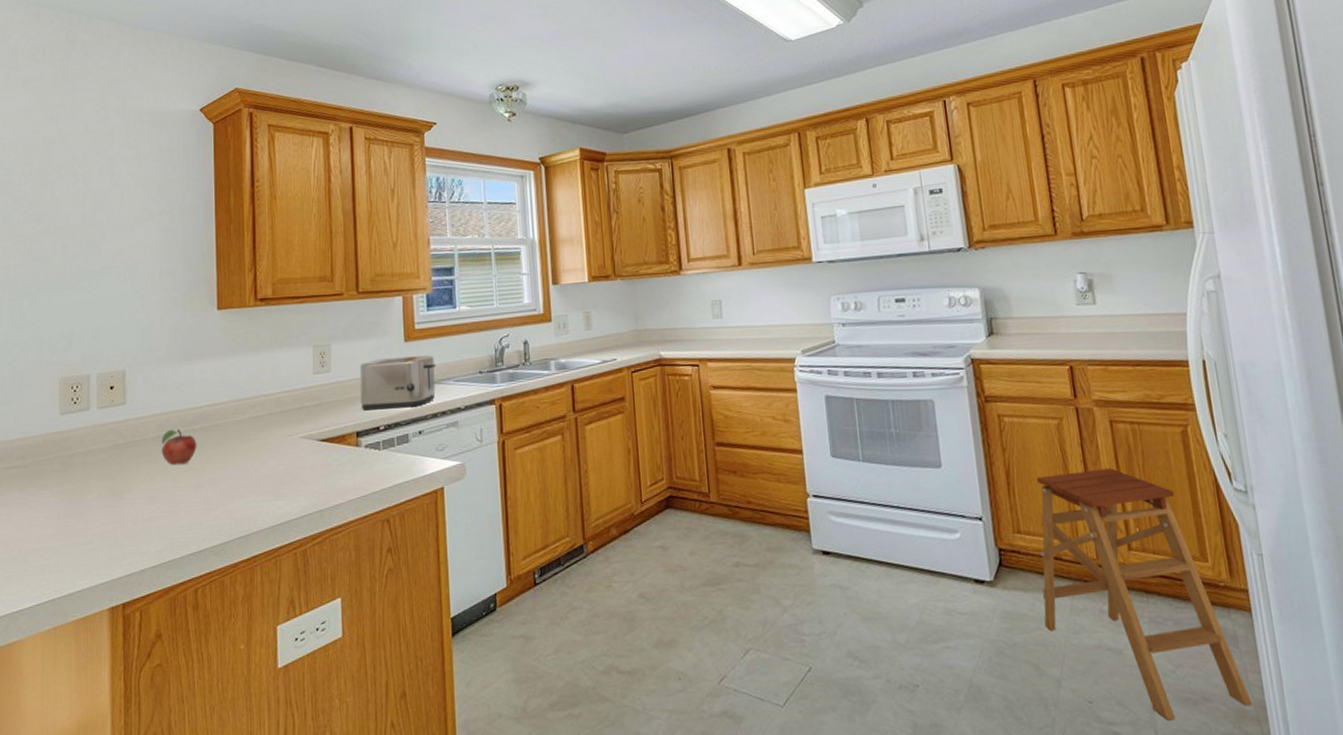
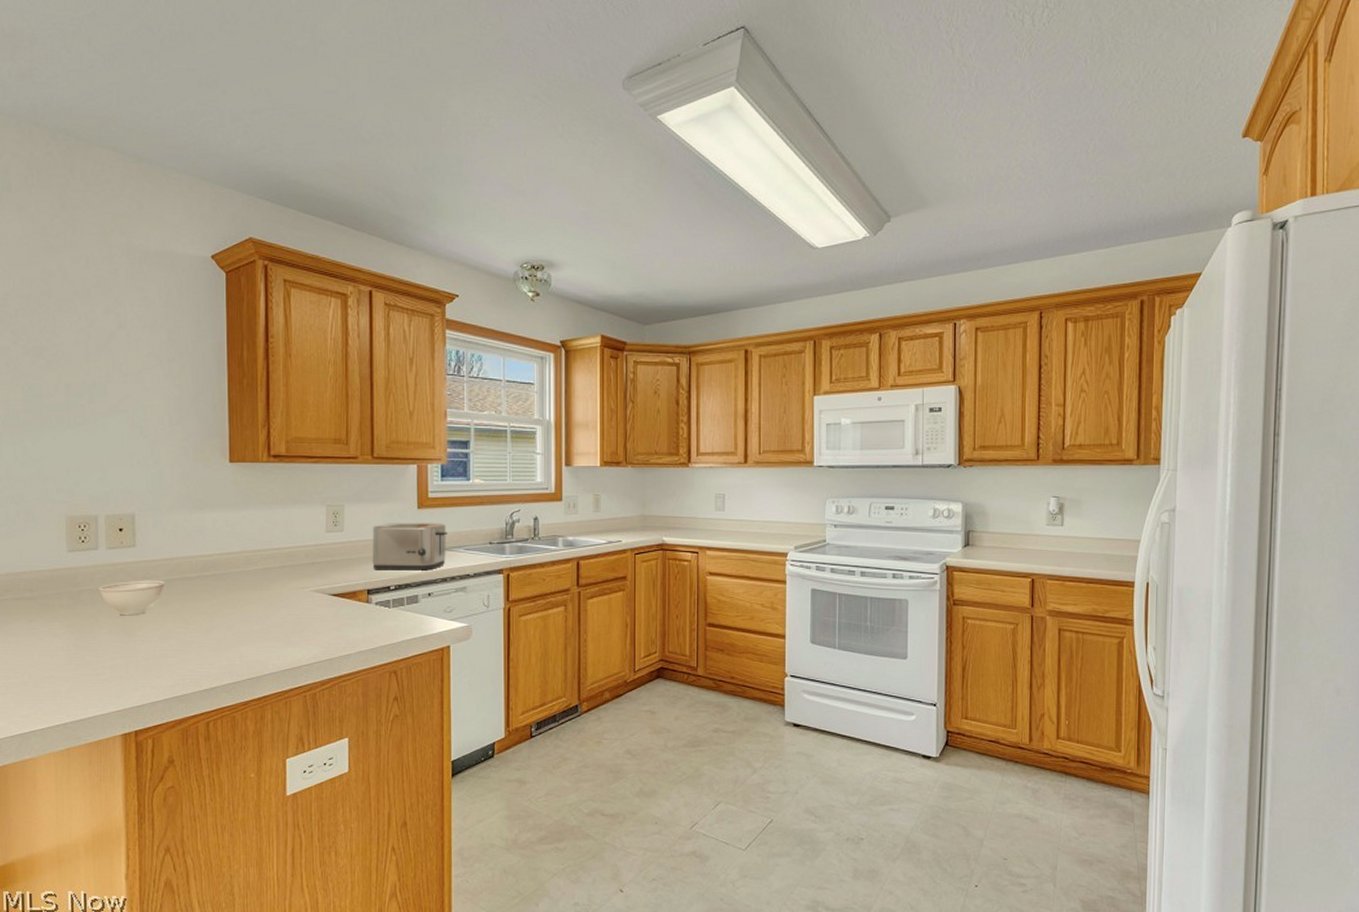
bowl: none [89,437,154,479] -> present [98,580,165,616]
fruit: present [161,428,197,466] -> none [172,574,209,608]
step ladder: present [1037,468,1252,720] -> none [976,669,1136,876]

